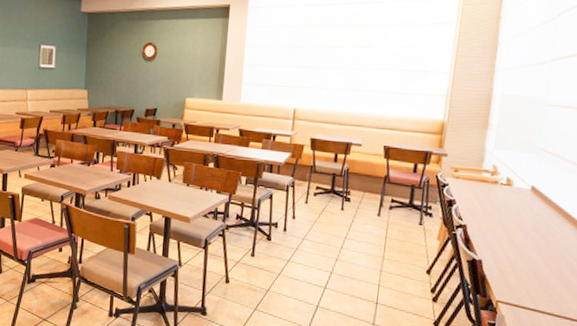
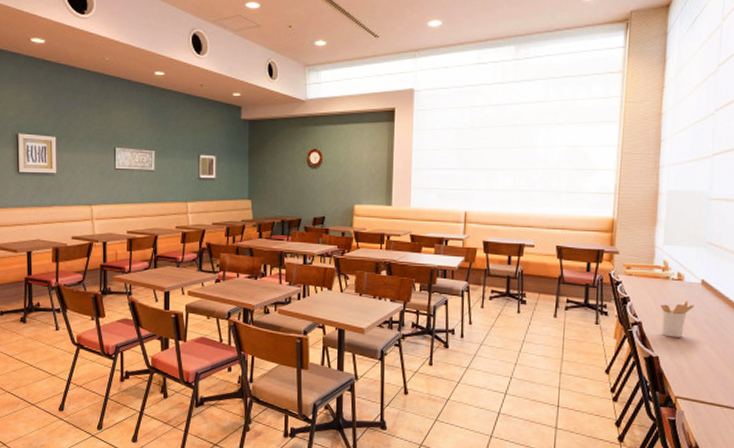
utensil holder: none [486,206,522,243] -> present [660,301,694,338]

